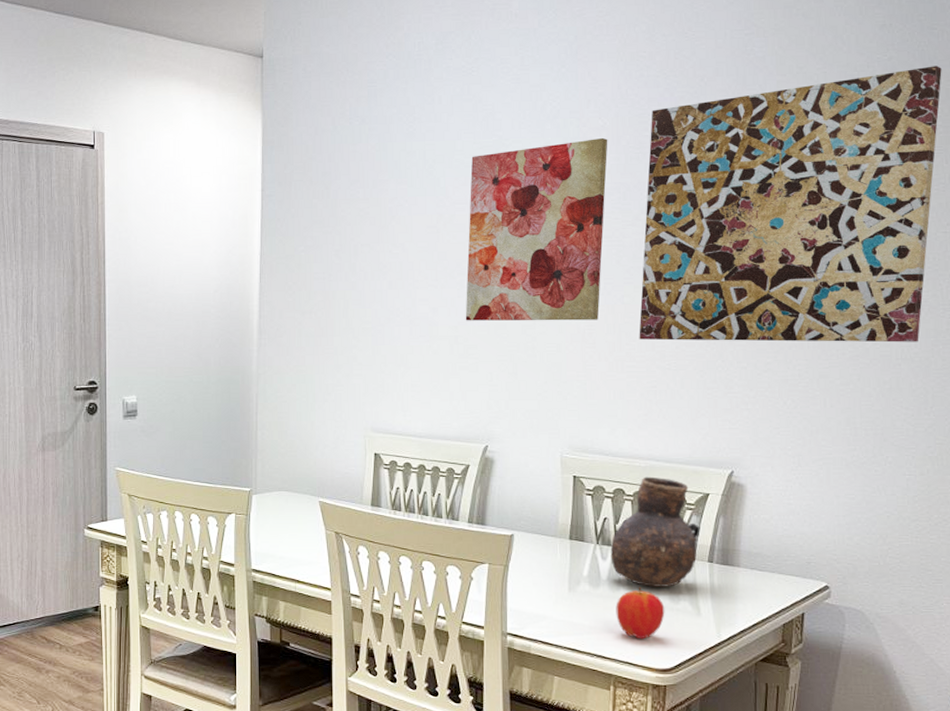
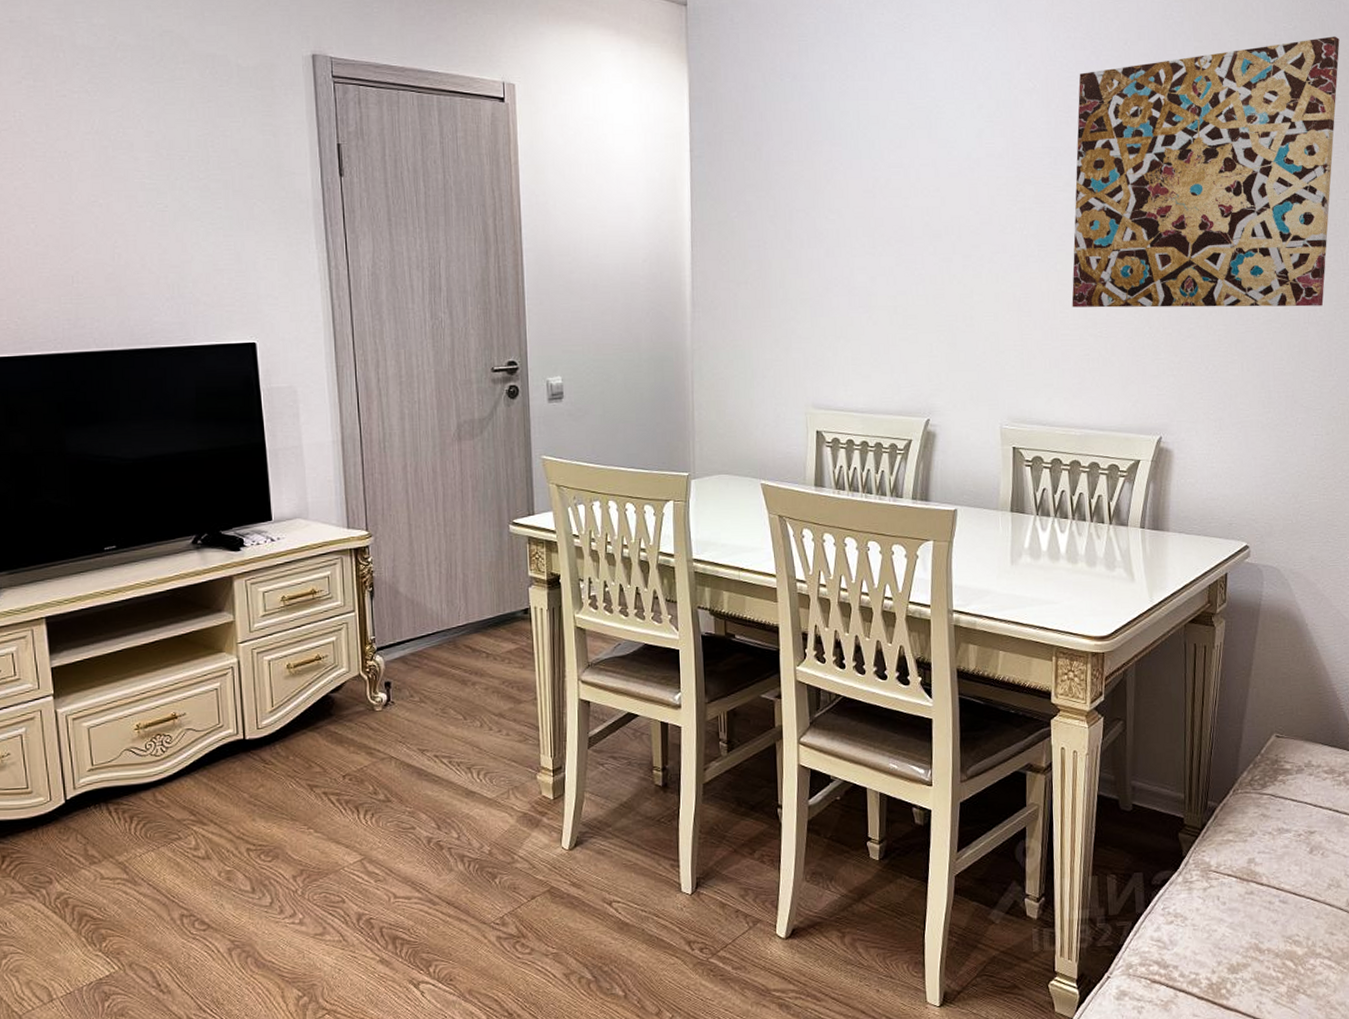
wall art: present [465,137,608,321] -> none [903,100,1039,290]
vase: present [610,476,701,587] -> none [1049,445,1133,556]
apple: present [616,587,665,640] -> none [1056,556,1102,609]

